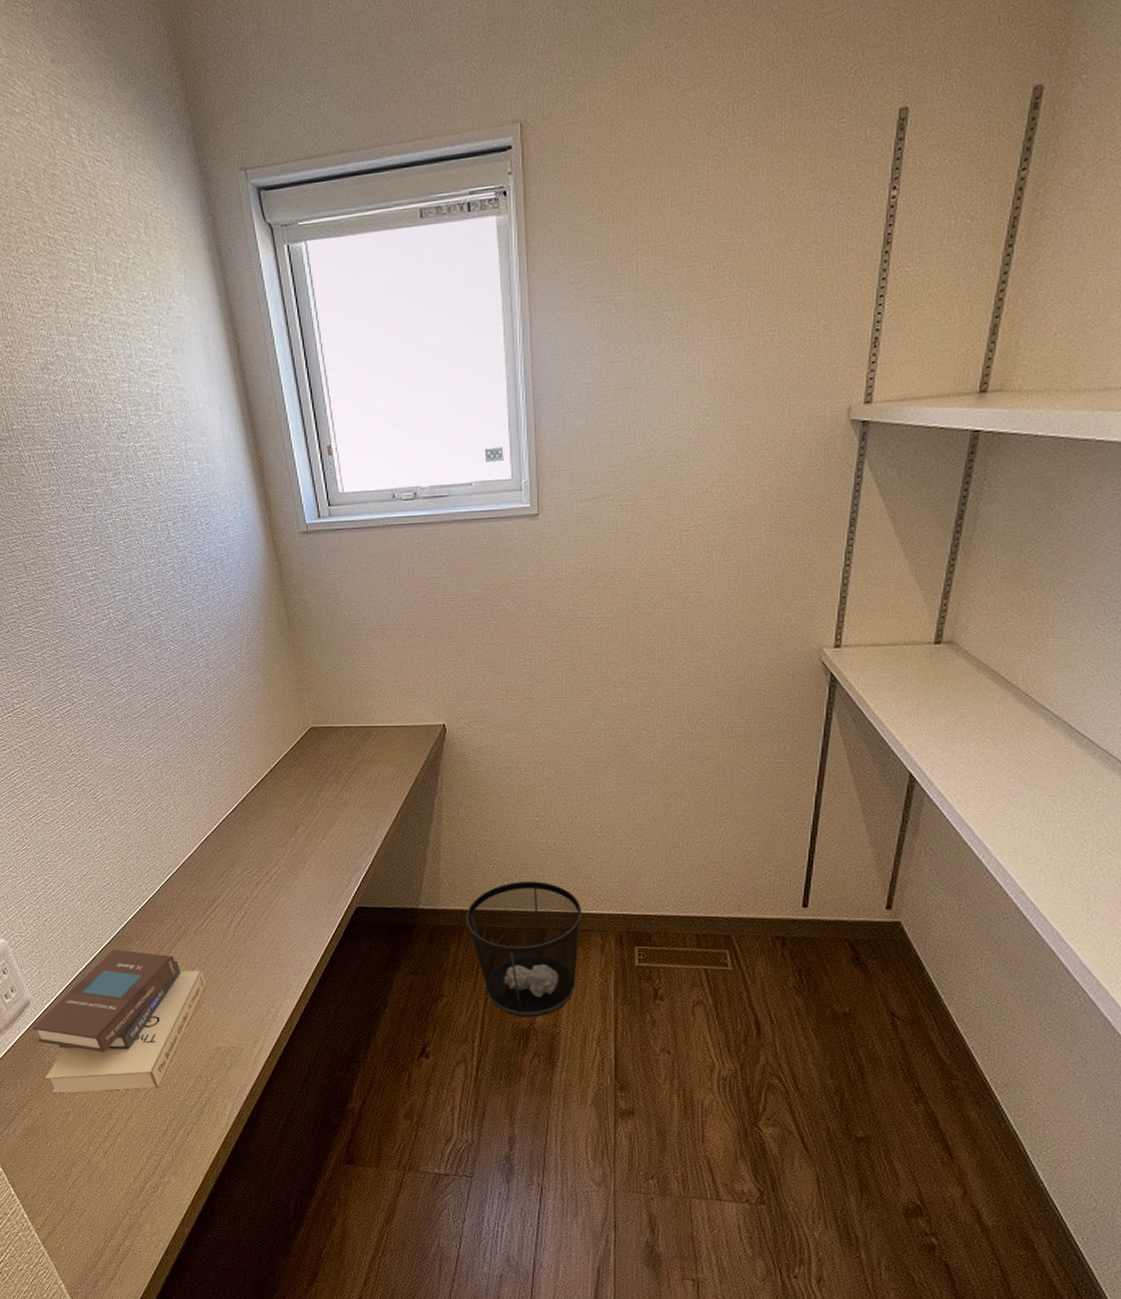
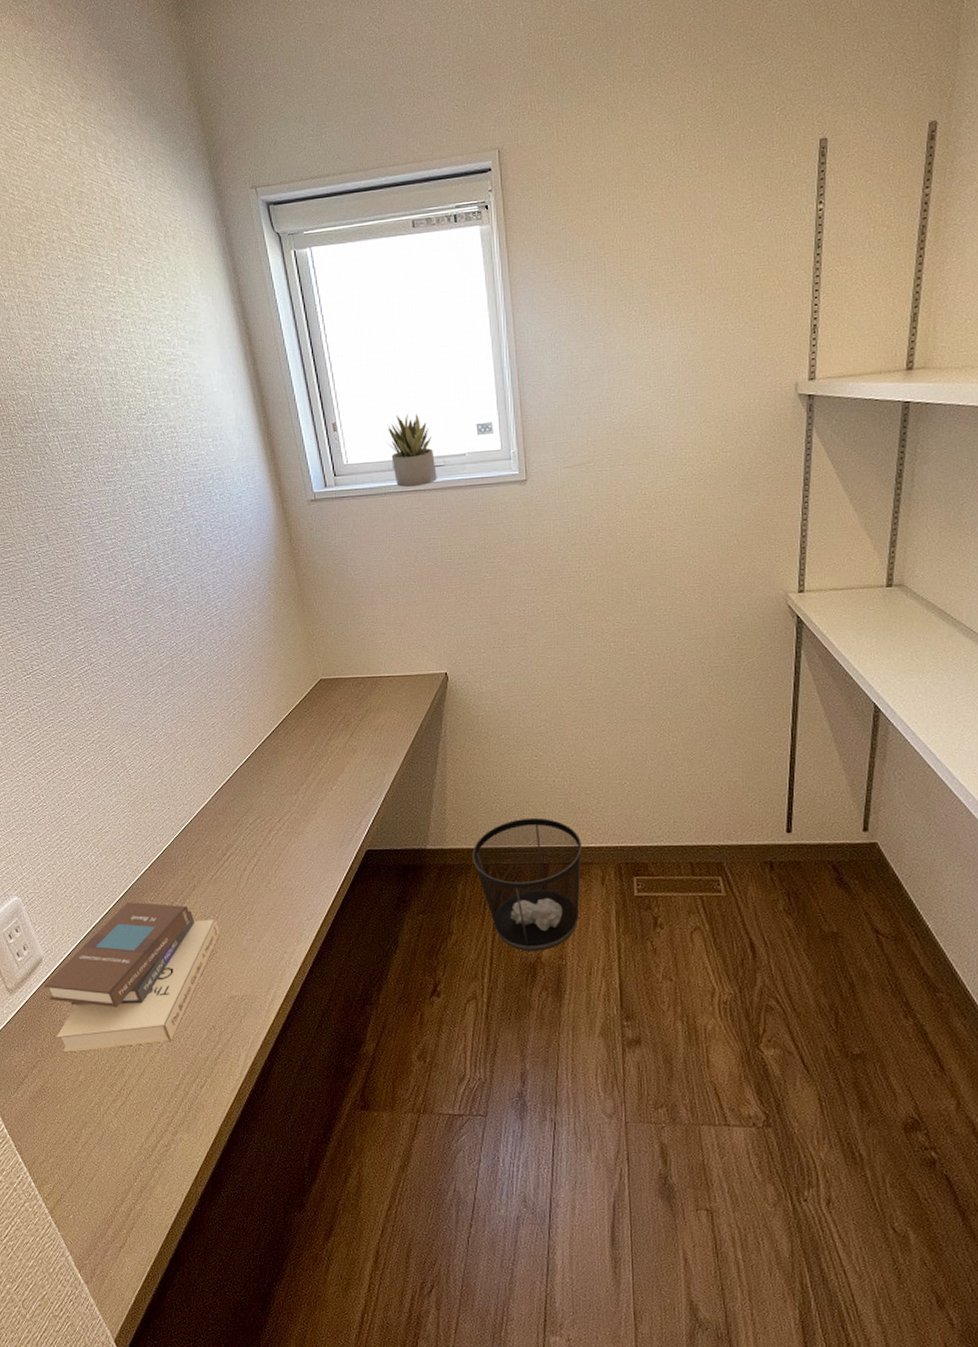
succulent plant: none [386,436,440,520] -> present [387,413,437,488]

